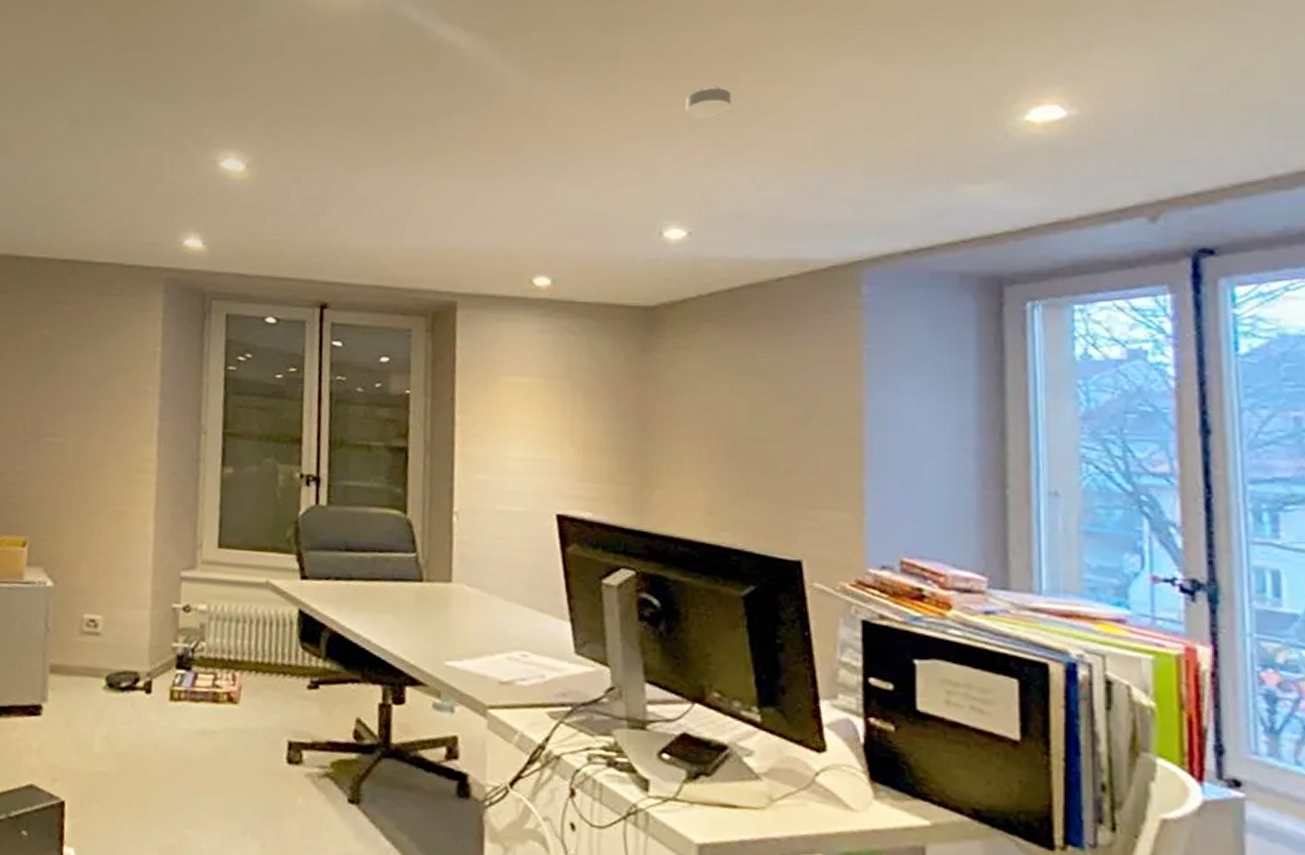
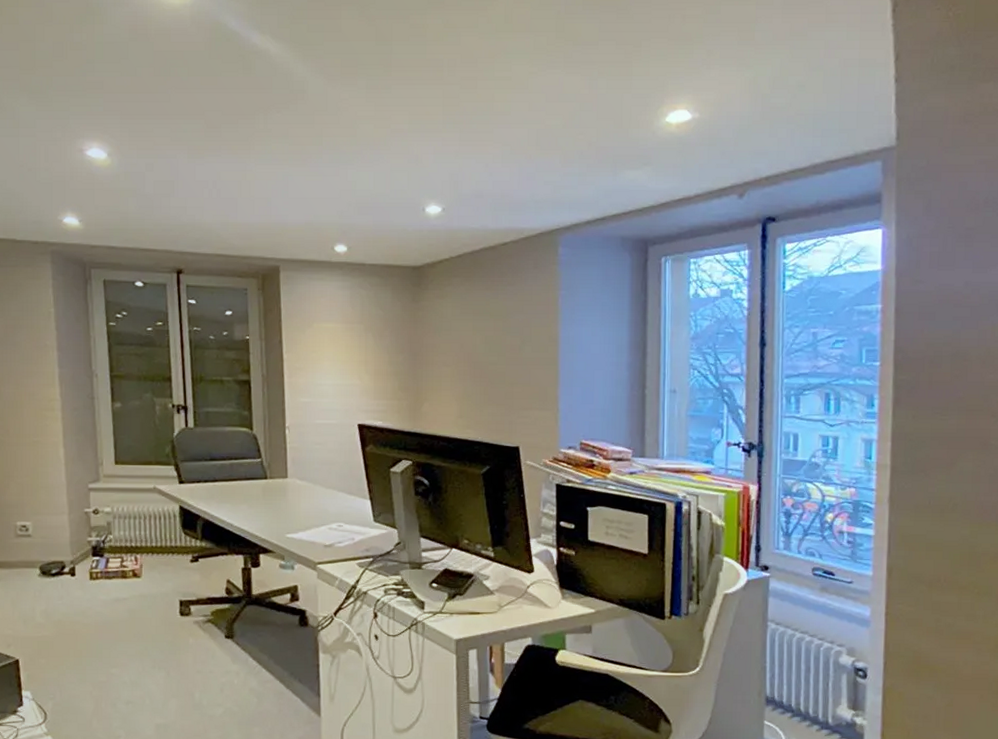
smoke detector: present [685,86,732,118] -> none [439,91,472,117]

